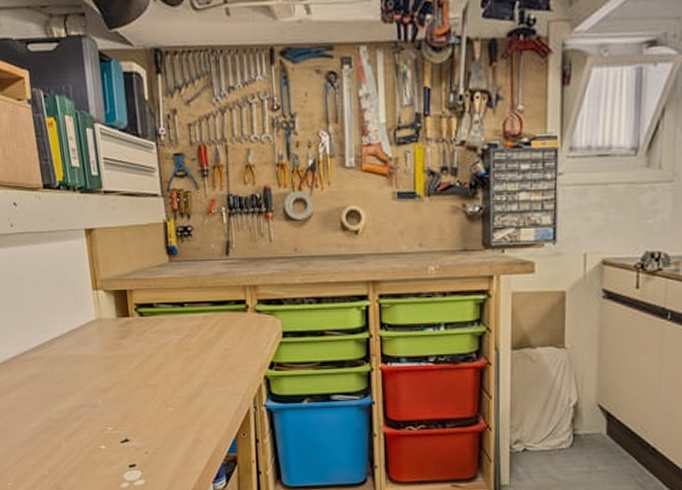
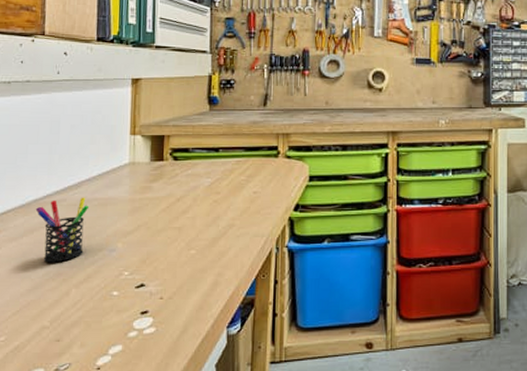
pen holder: none [16,354,67,417] -> present [35,197,90,263]

